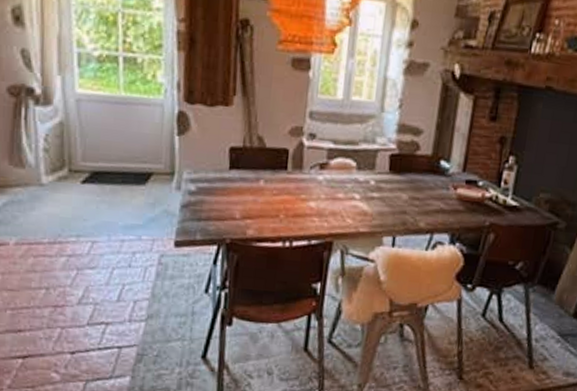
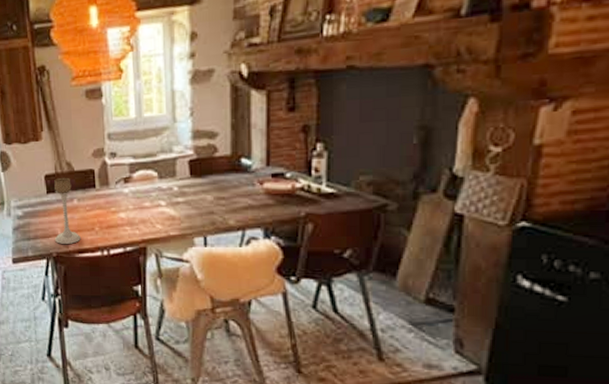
candle holder: none [231,152,262,231] -> present [54,177,81,244]

